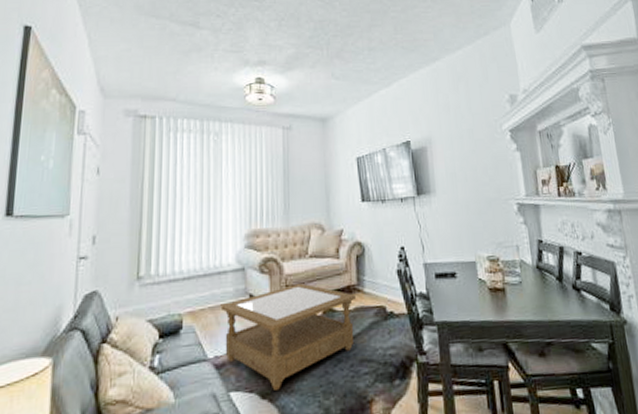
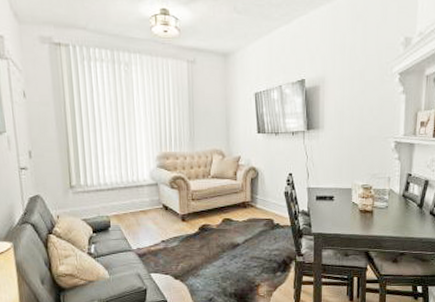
coffee table: present [220,283,356,390] -> none [139,197,249,274]

